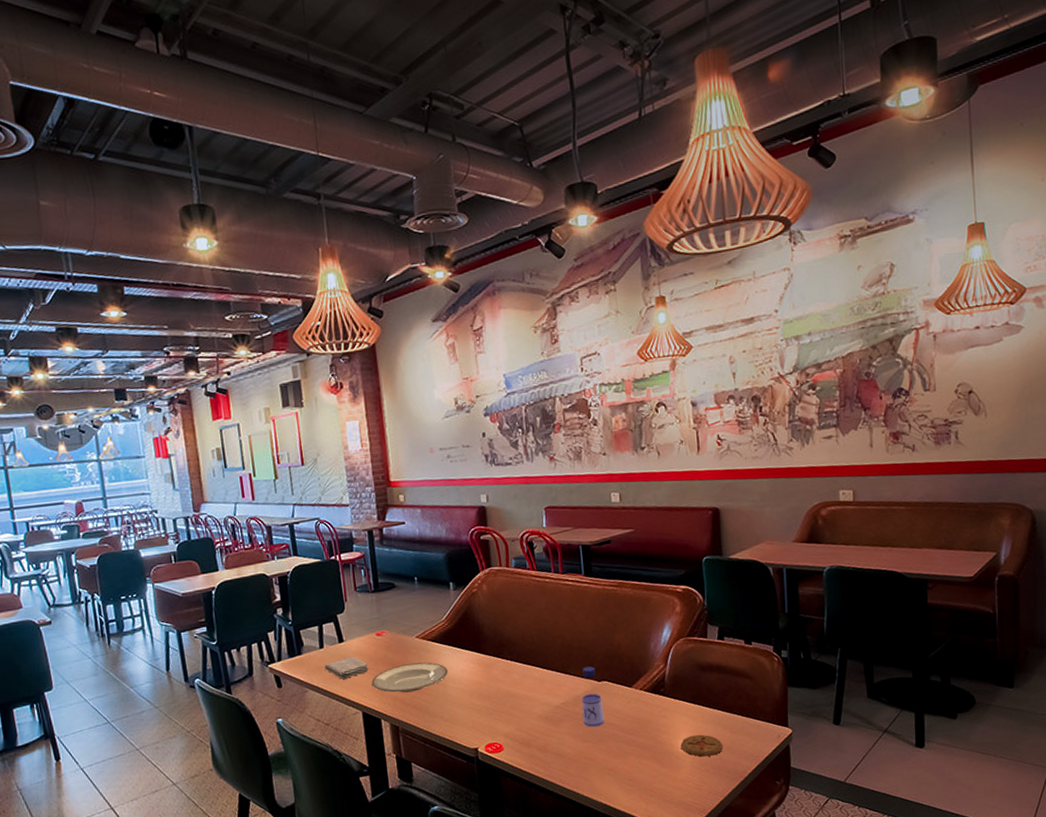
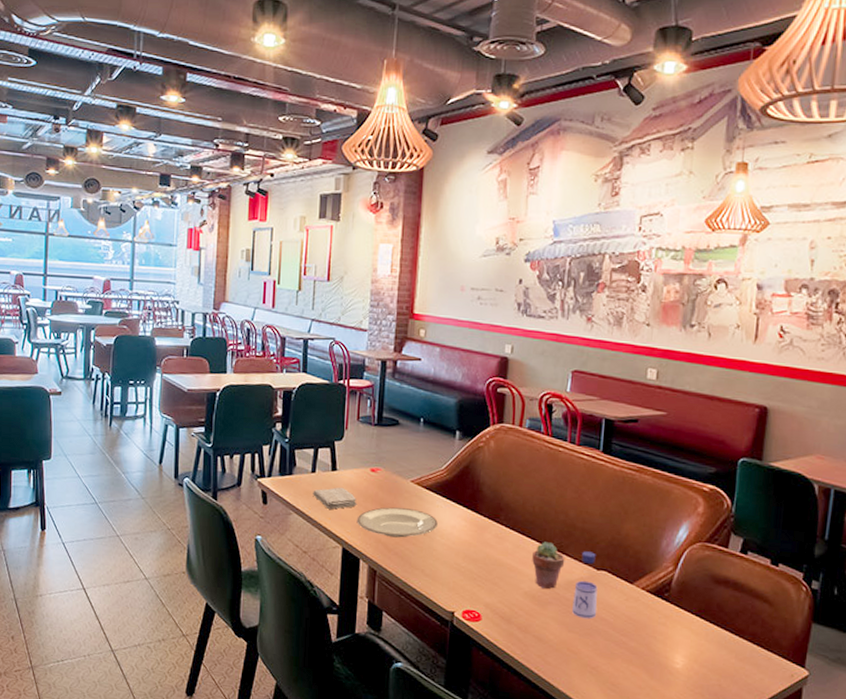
potted succulent: none [539,666,569,709] -> present [532,542,565,589]
coaster: present [681,734,723,757] -> none [677,652,725,680]

